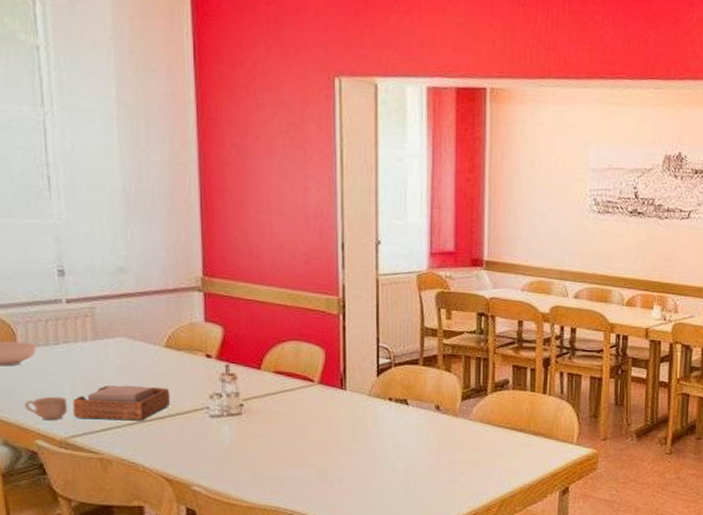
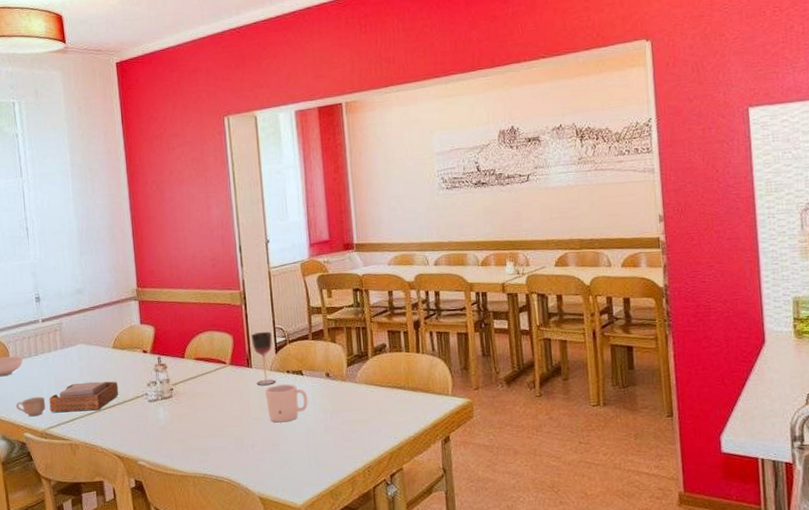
wineglass: none [348,349,375,412] -> present [251,331,276,385]
mug: none [361,413,412,456] -> present [265,384,308,423]

